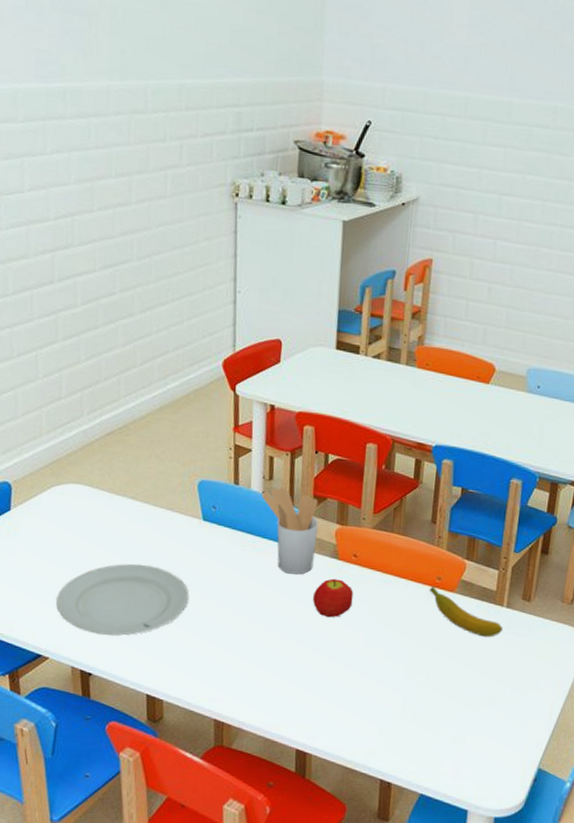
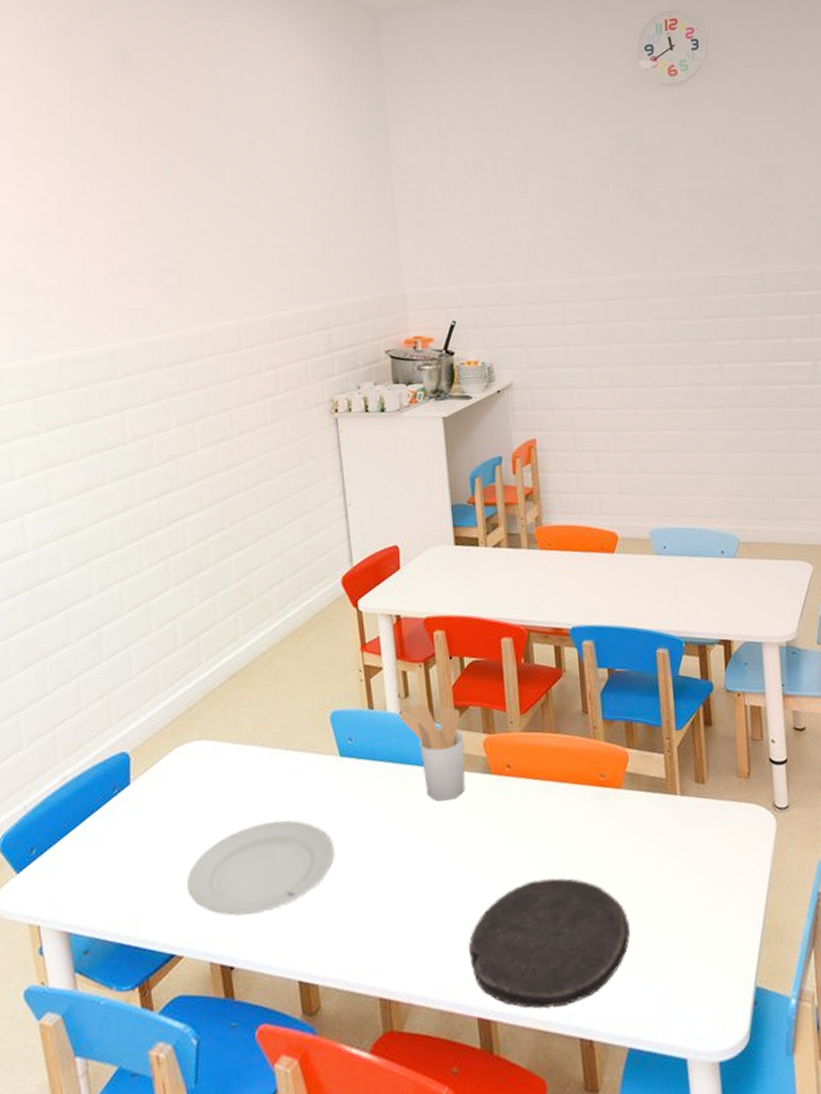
plate: none [296,652,439,753] -> present [469,878,630,1009]
fruit: present [313,578,354,618] -> none [470,797,514,845]
banana: present [430,586,503,637] -> none [595,785,682,835]

